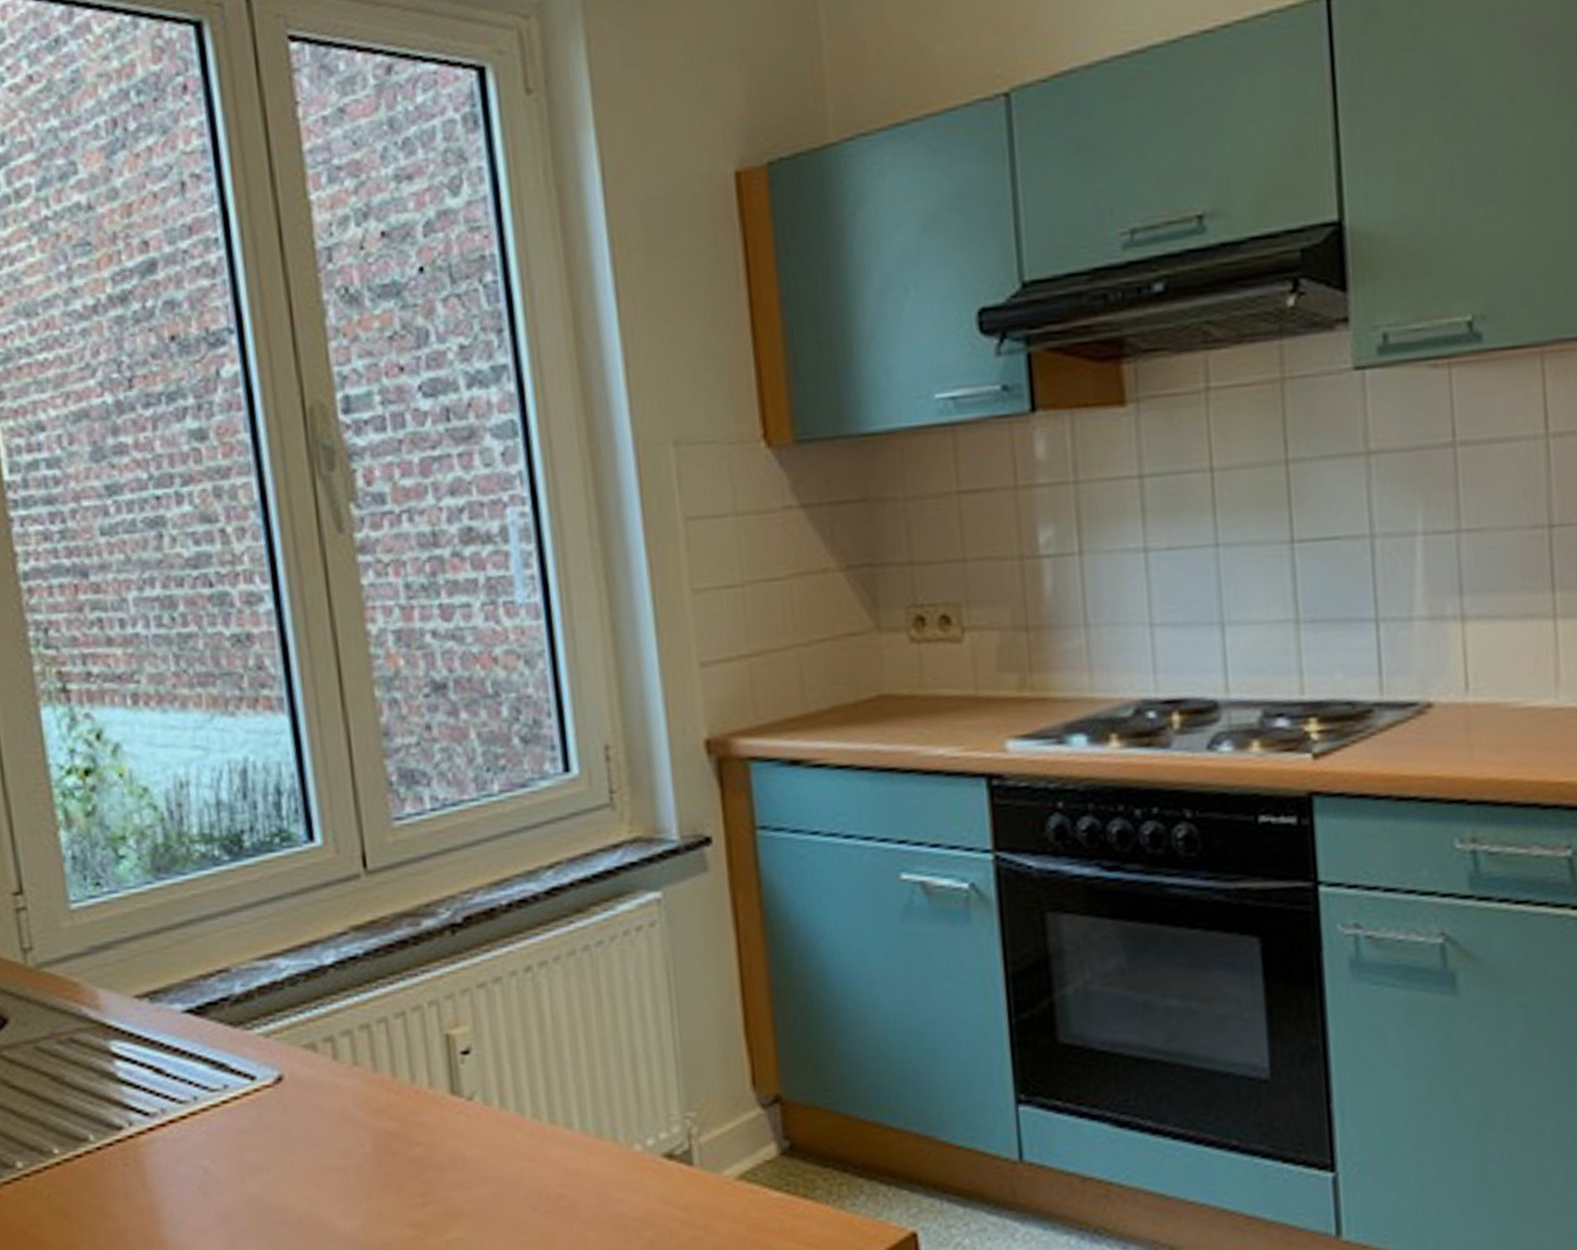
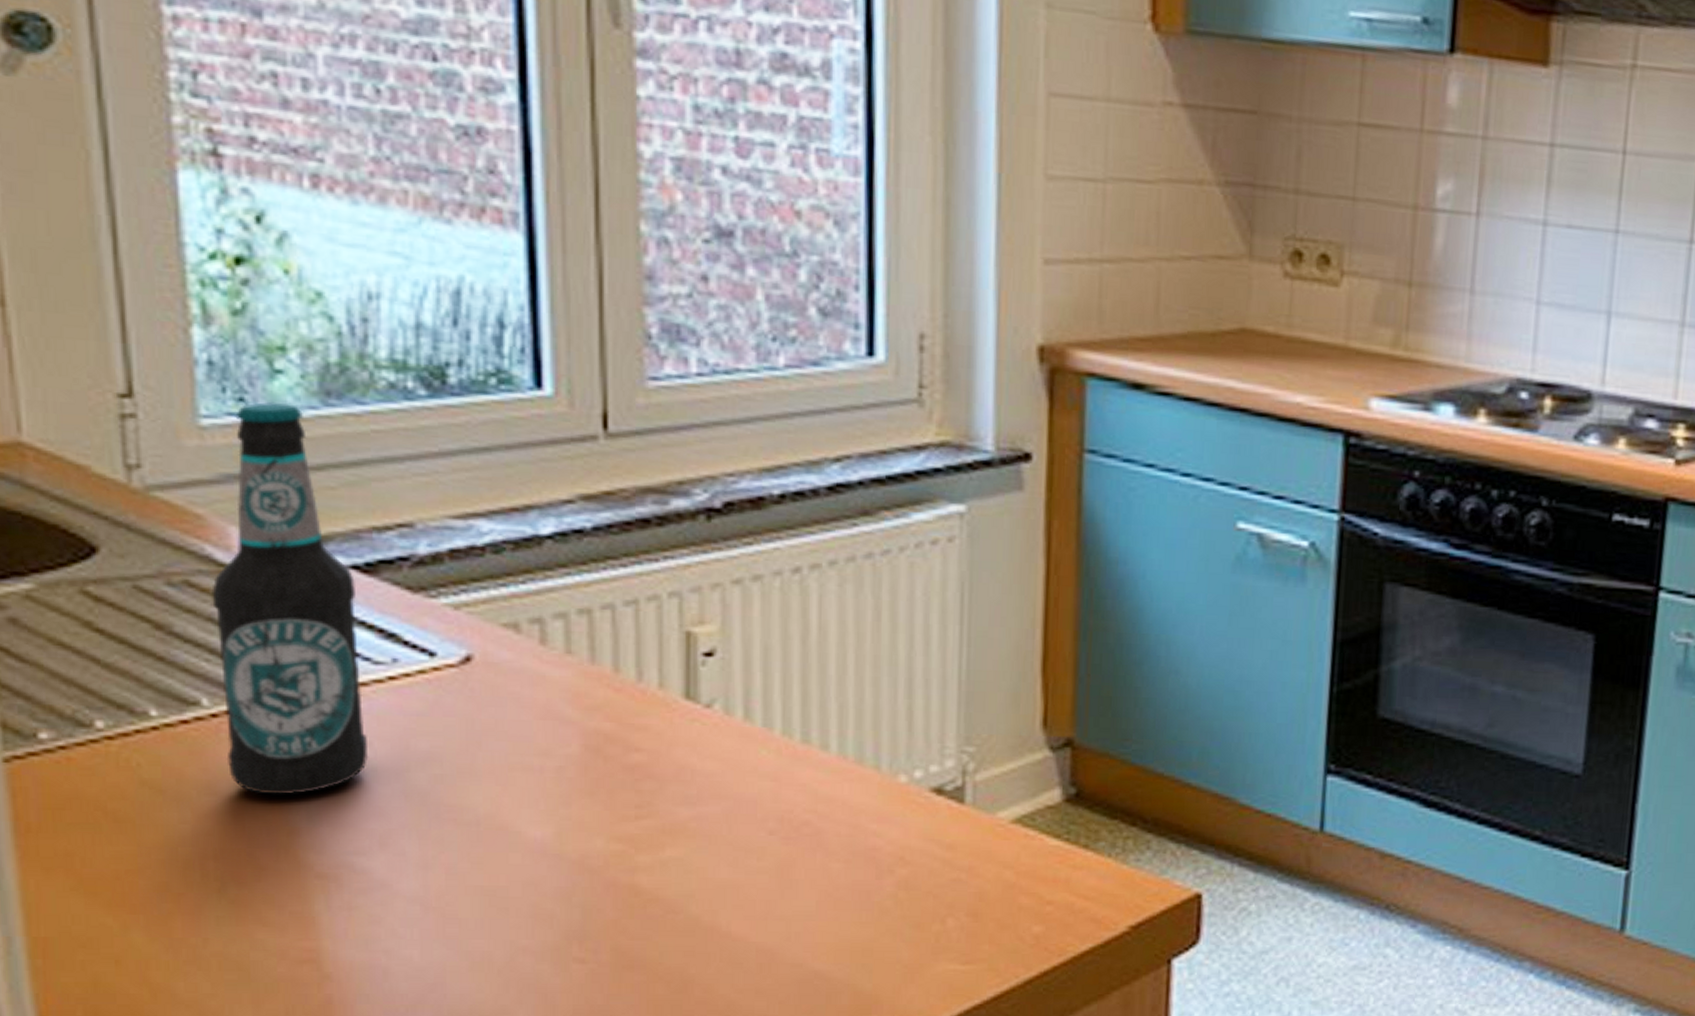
bottle: none [89,881,214,1212] -> present [211,401,369,795]

